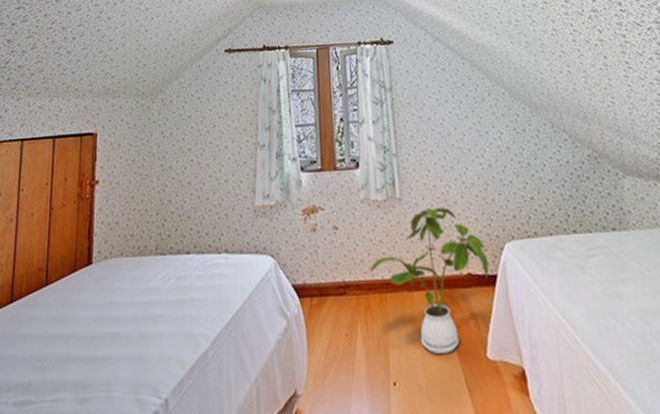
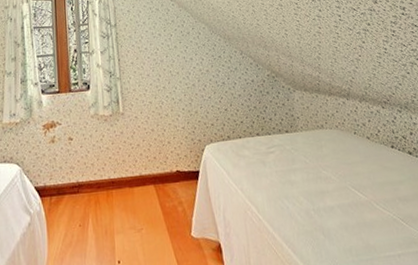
house plant: present [370,208,489,355] -> none [99,119,193,237]

